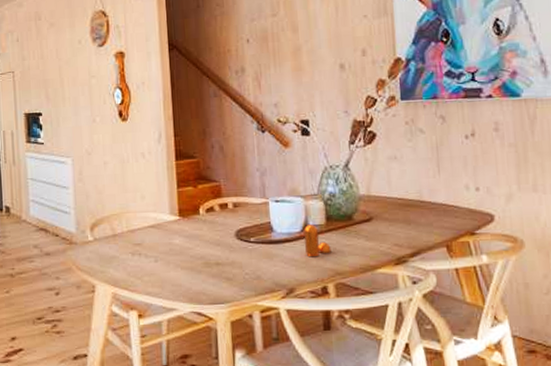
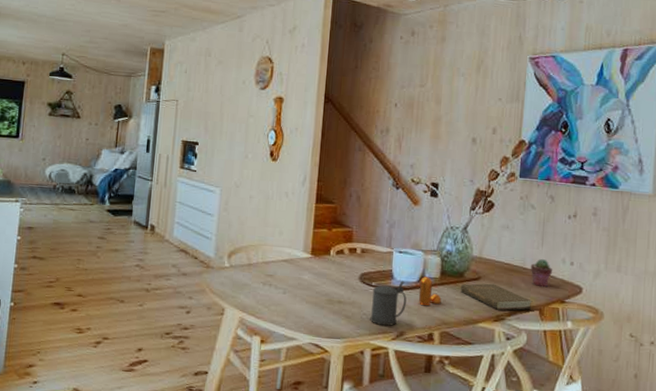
beer stein: none [252,232,292,284] -> present [370,281,407,326]
book: none [351,223,438,252] -> present [461,283,533,311]
potted succulent: none [428,187,455,221] -> present [530,258,552,288]

